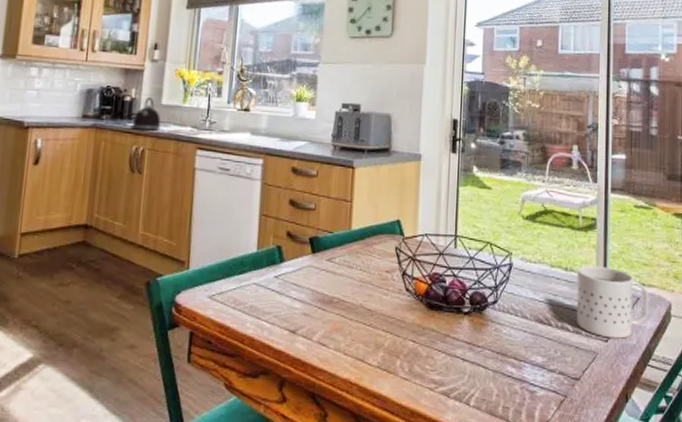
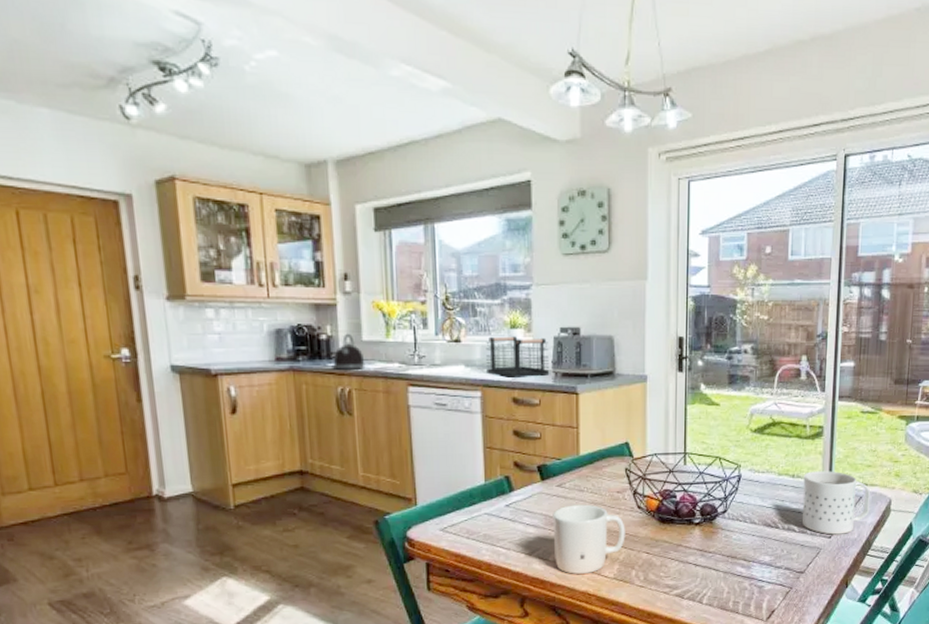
dish rack: none [270,108,330,149] -> present [486,336,549,378]
mug: none [318,281,392,359] -> present [552,504,625,574]

